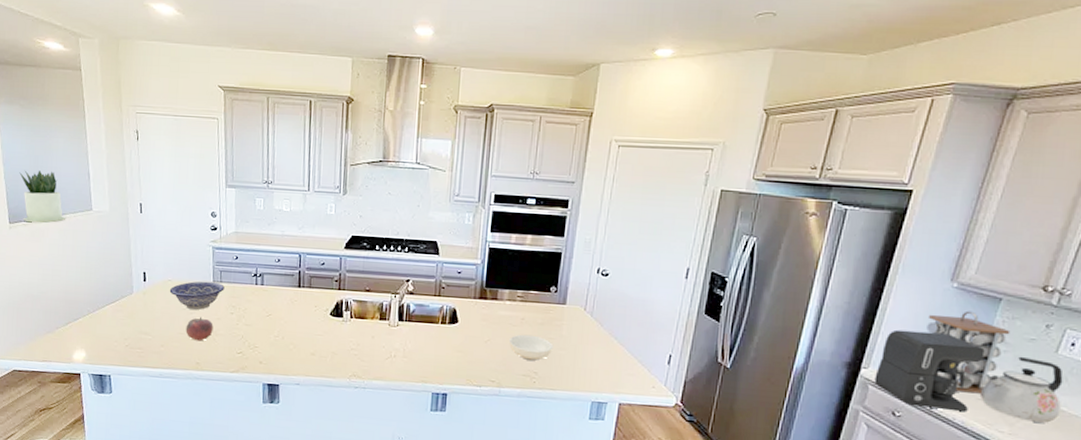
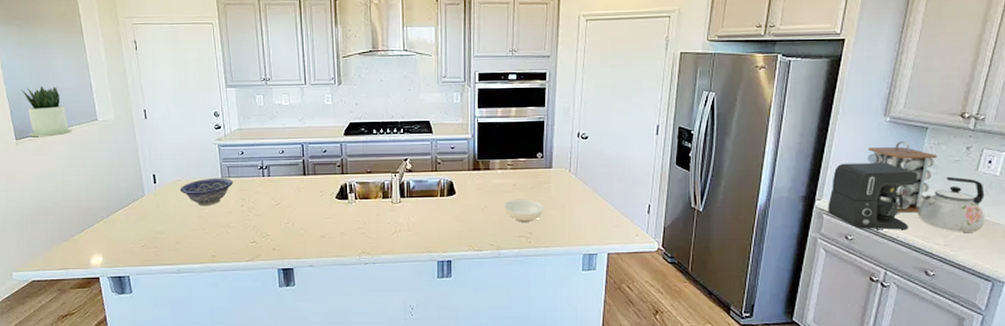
fruit: present [185,316,213,341] -> none [199,211,226,235]

